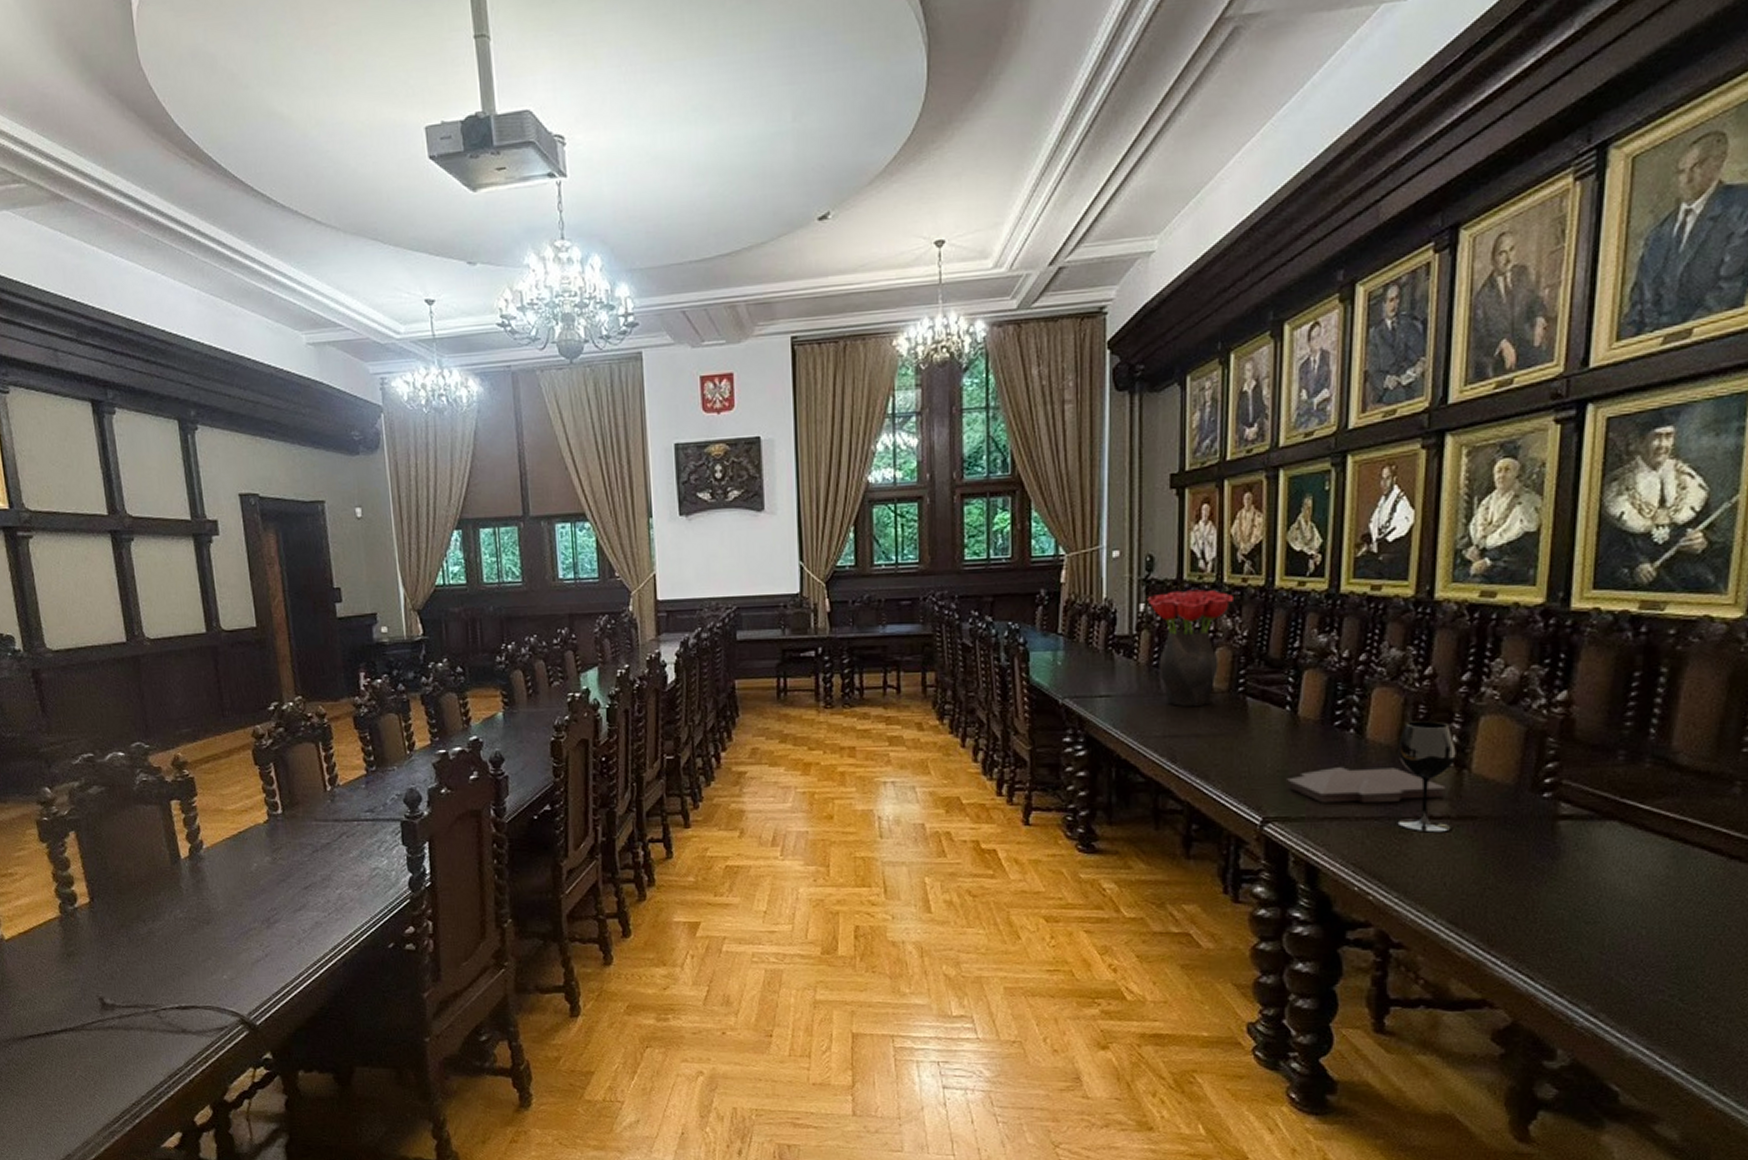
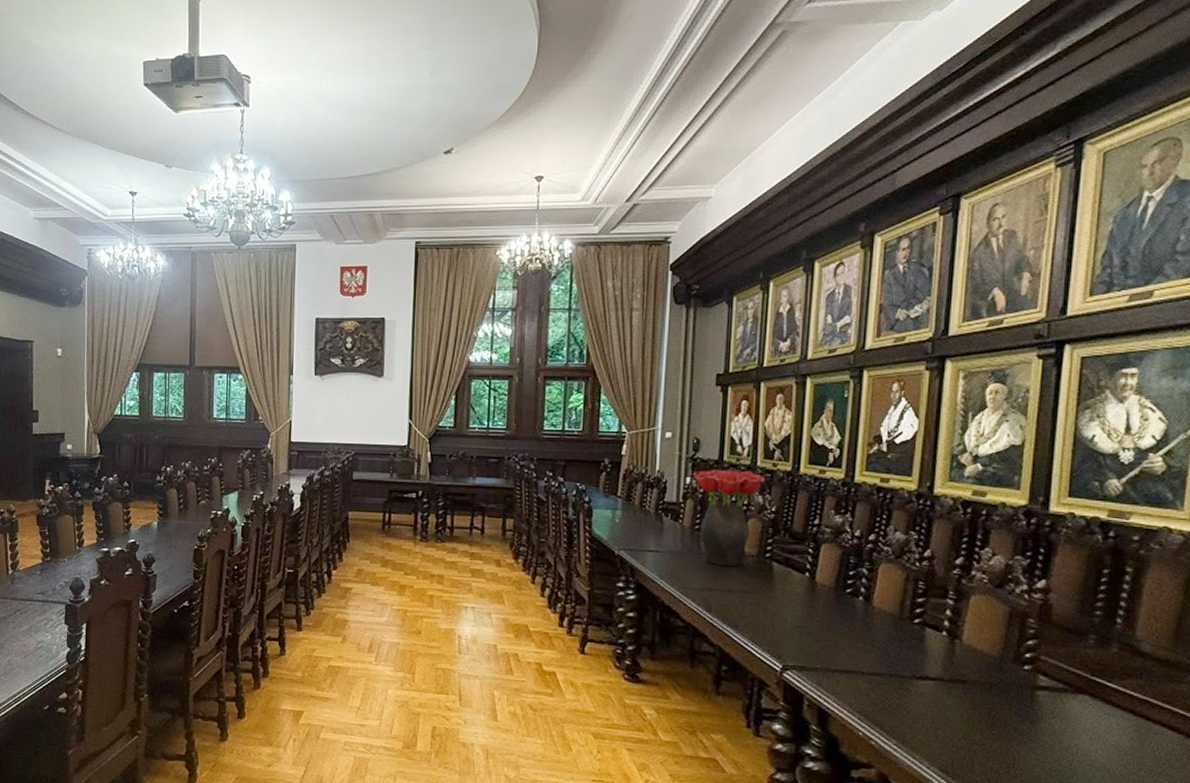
papers: present [1287,767,1448,804] -> none [804,628,942,662]
wineglass: present [1397,721,1456,833] -> none [897,594,950,692]

